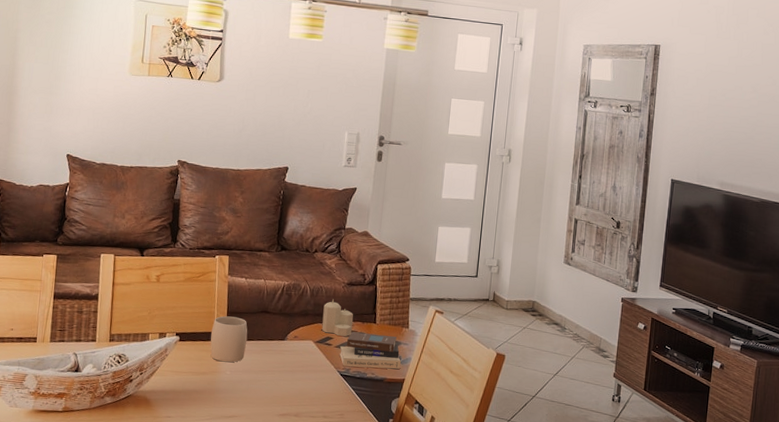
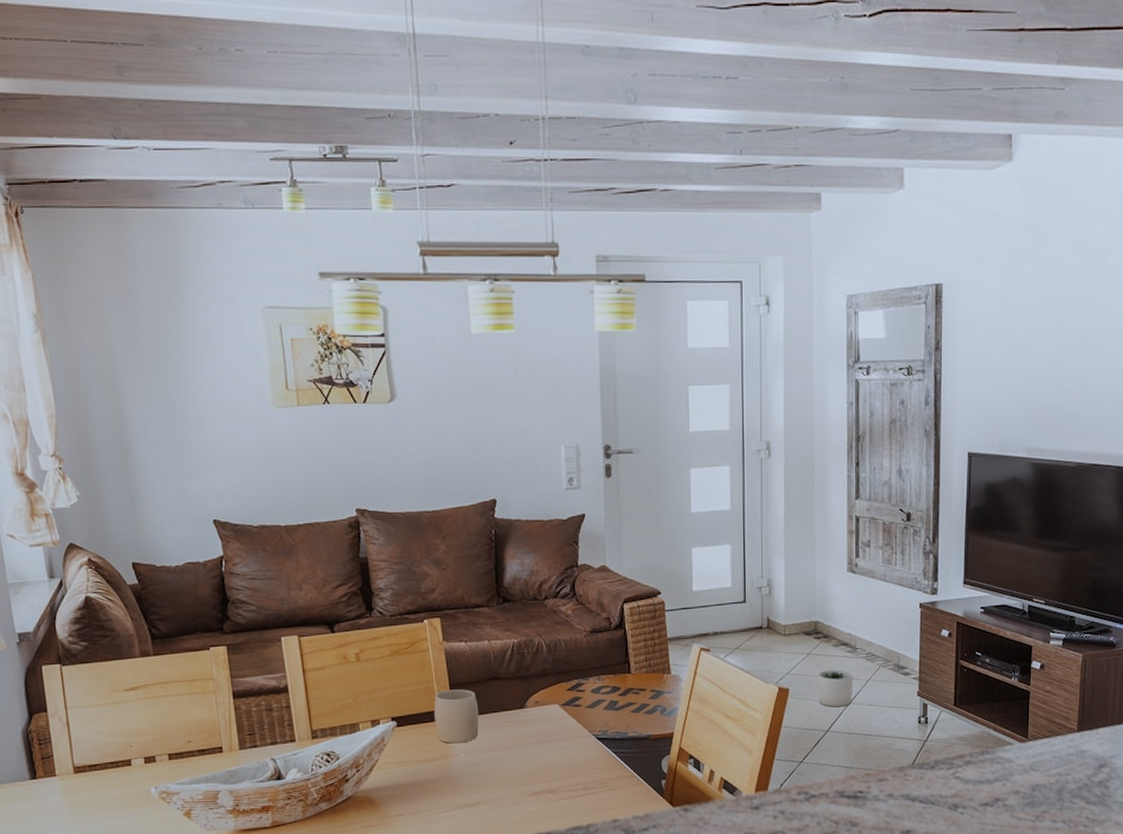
candle: present [321,298,354,337] -> none [565,651,604,695]
books: present [339,331,401,370] -> none [591,685,666,729]
planter: none [529,343,561,378] -> present [818,669,853,707]

